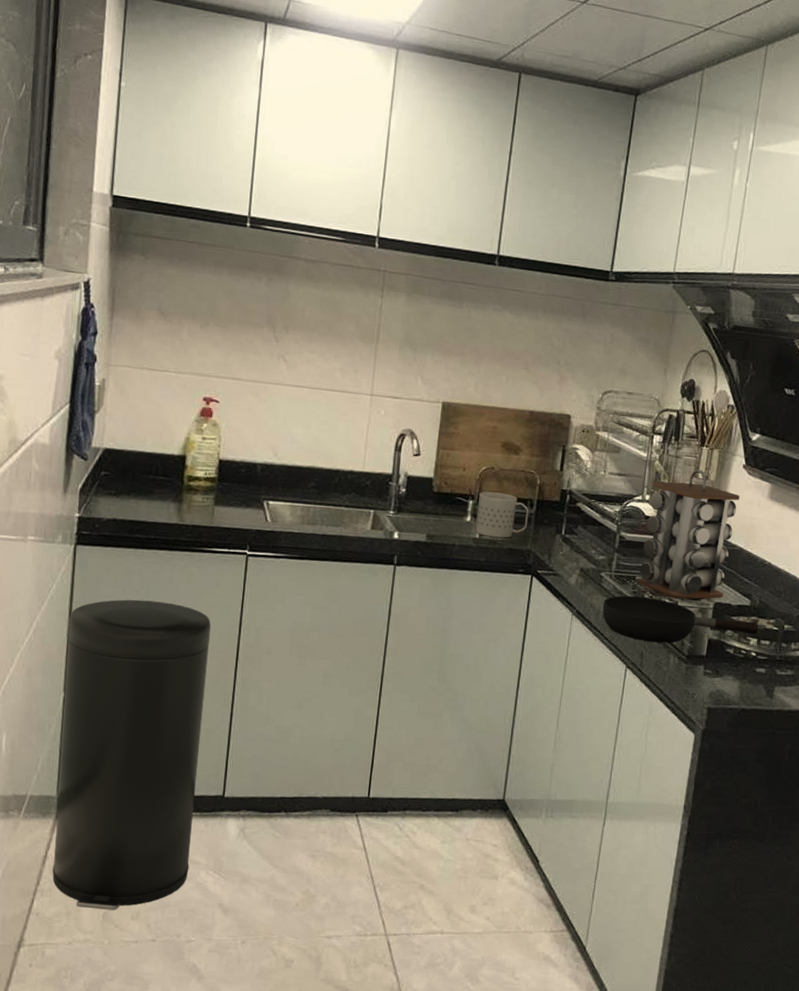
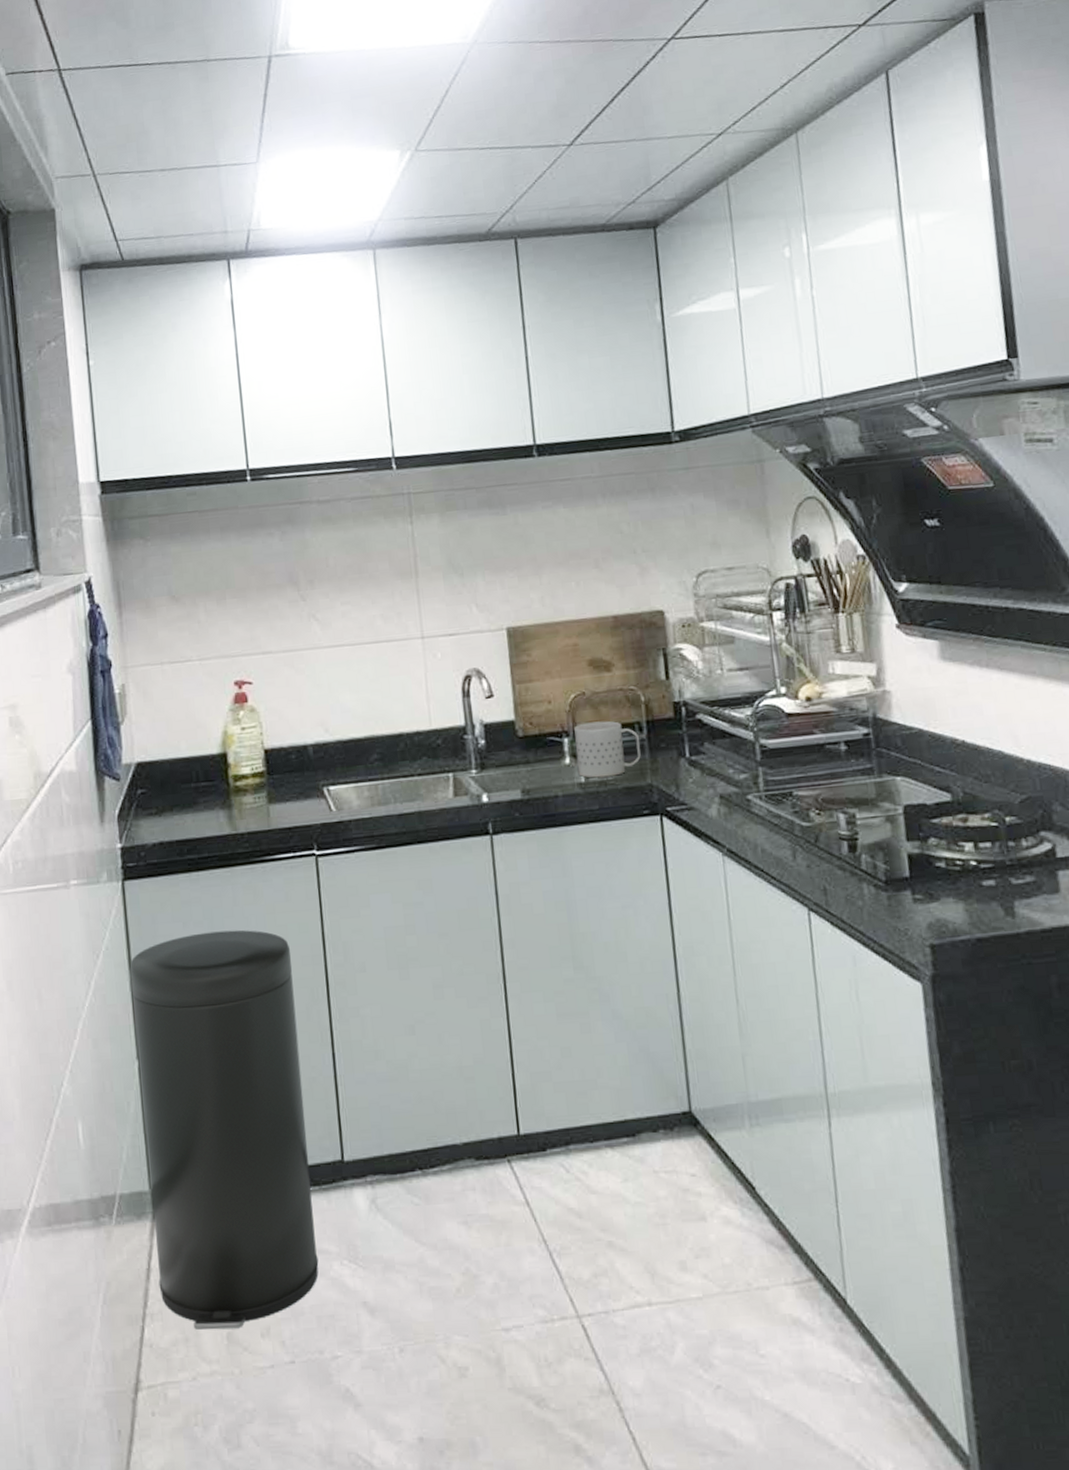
wok: present [602,595,767,643] -> none [758,814,981,873]
spice rack: present [637,469,740,600] -> none [785,642,913,810]

